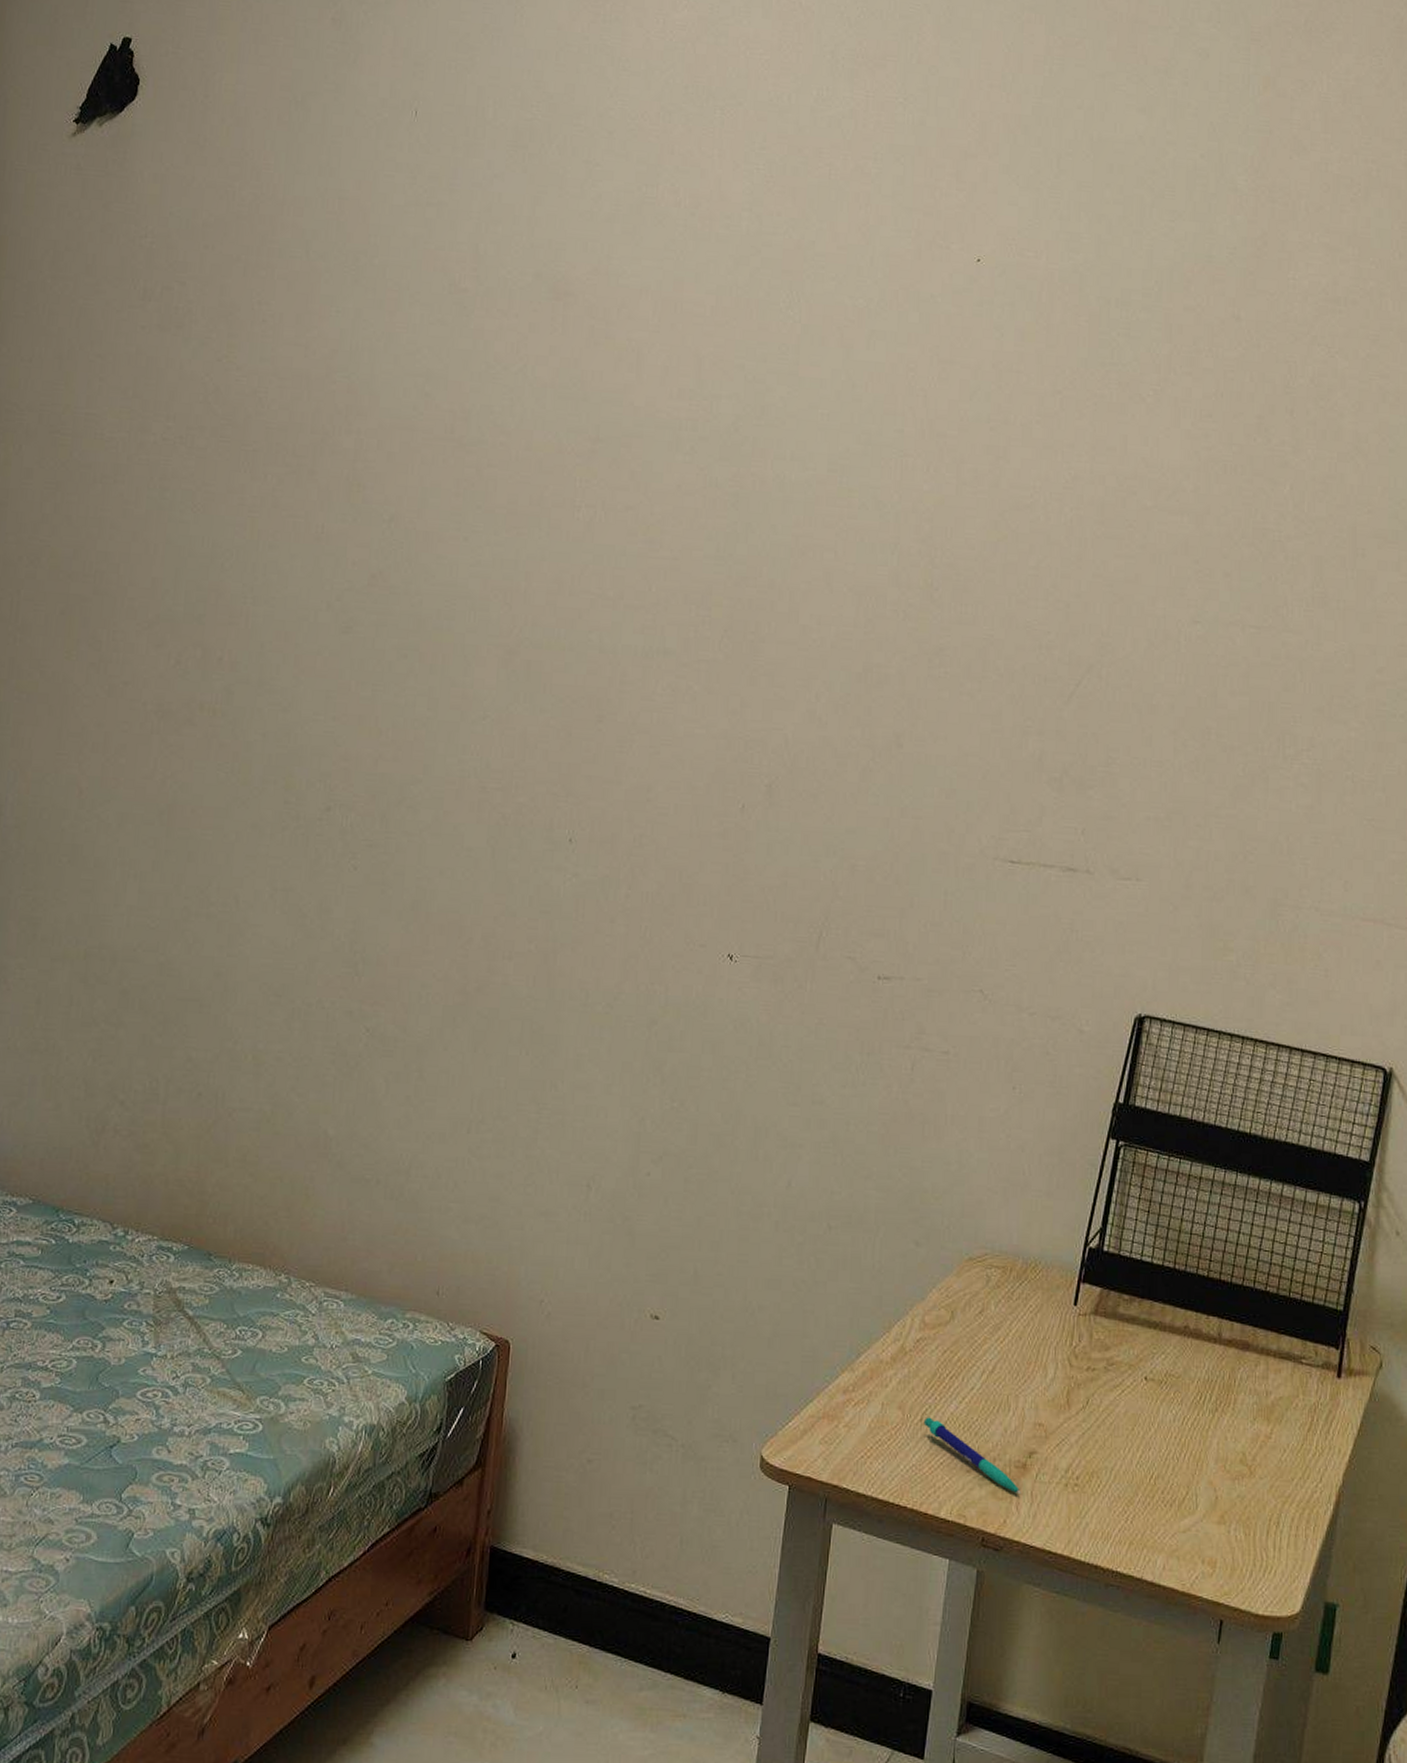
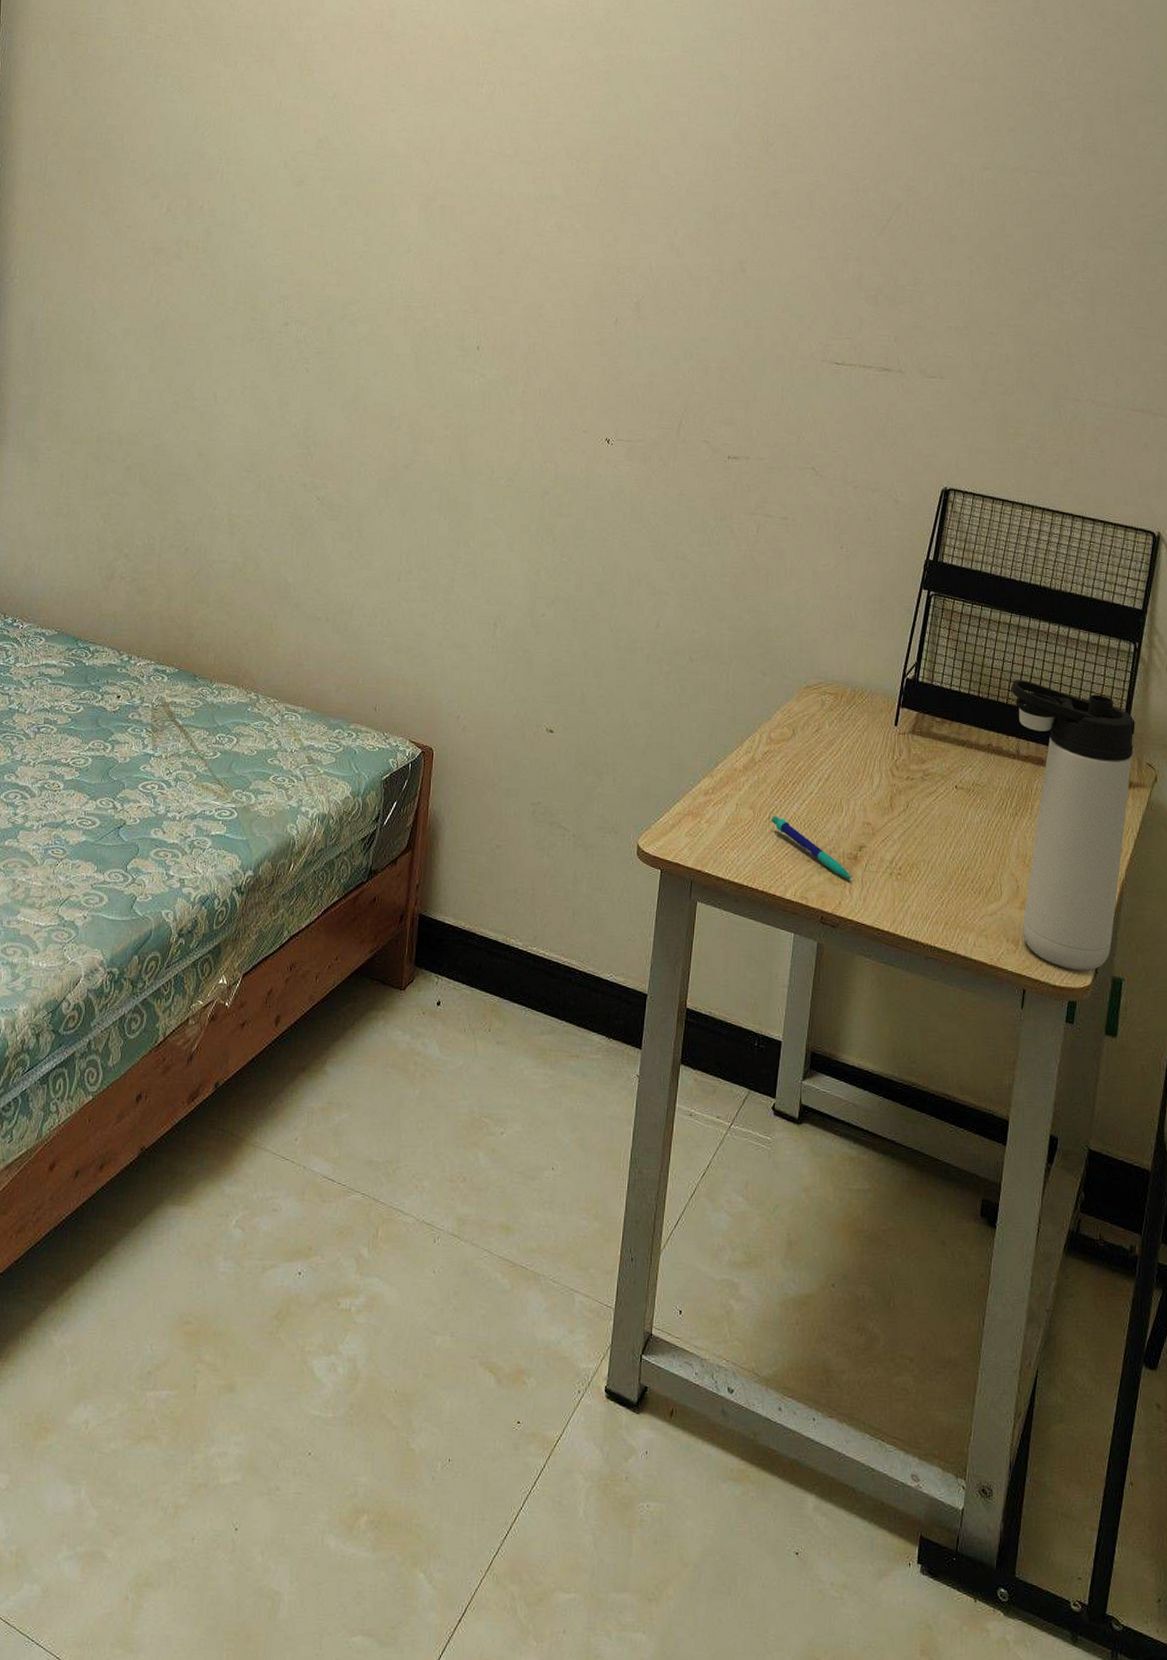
thermos bottle: none [1212,1248,1358,1596] -> present [1010,680,1135,971]

